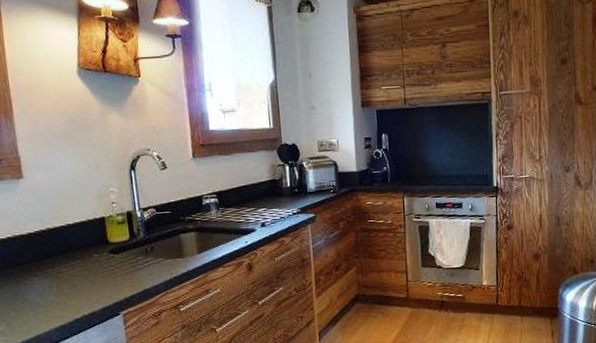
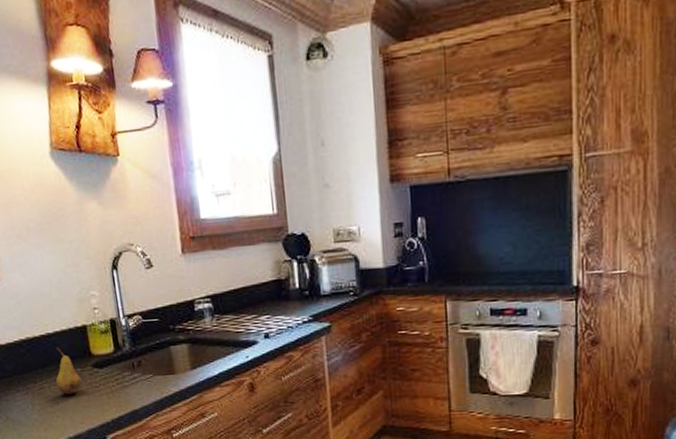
fruit: none [73,235,98,278] -> present [55,346,82,395]

